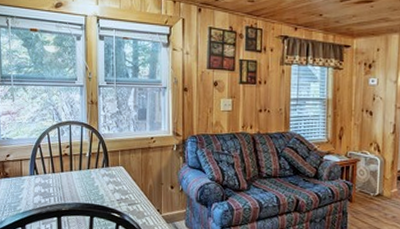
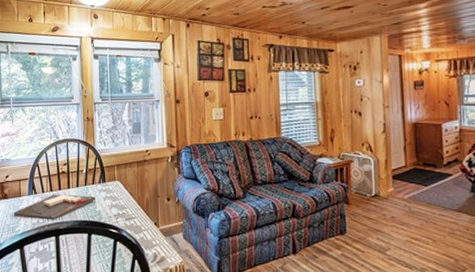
board game: none [15,175,98,201] -> present [14,194,95,220]

